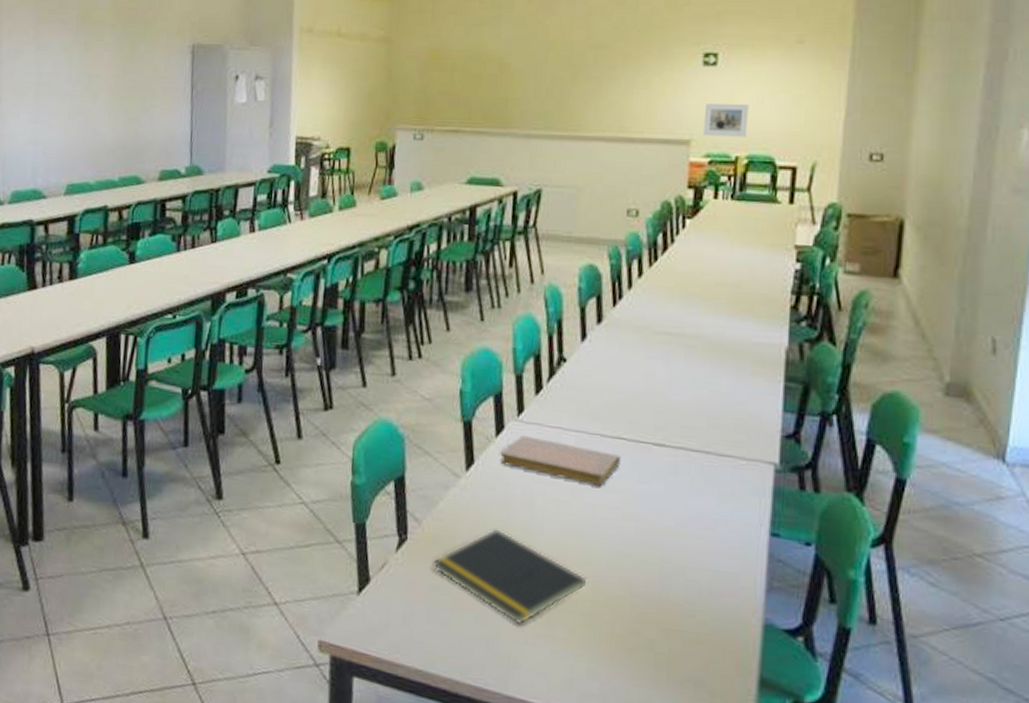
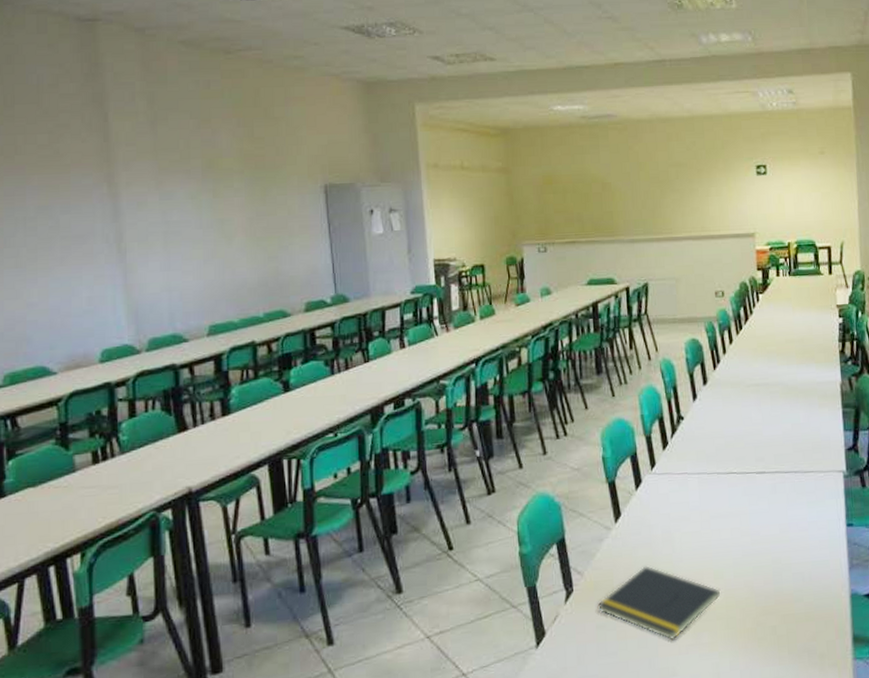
notebook: present [499,435,621,487] -> none [641,484,734,515]
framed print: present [703,104,749,137] -> none [762,203,794,229]

